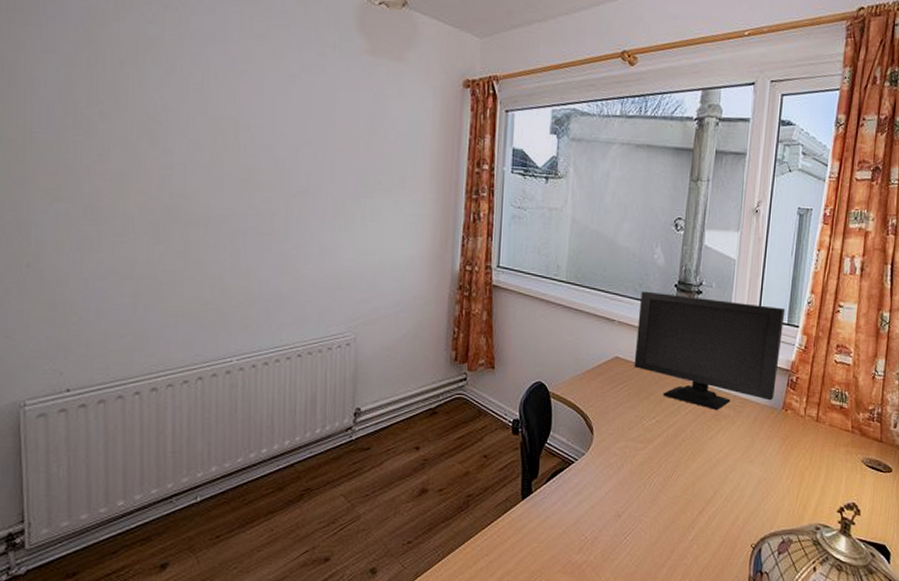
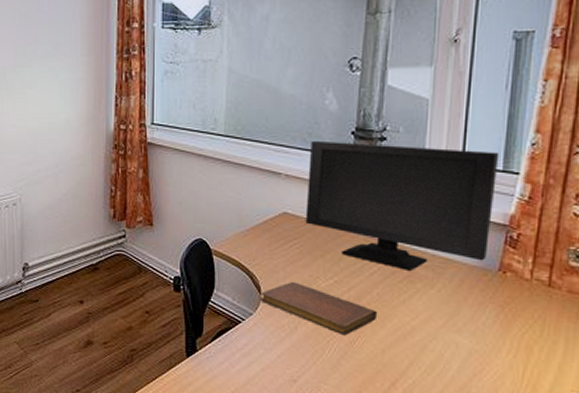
notebook: none [593,422,691,471] -> present [261,282,378,336]

